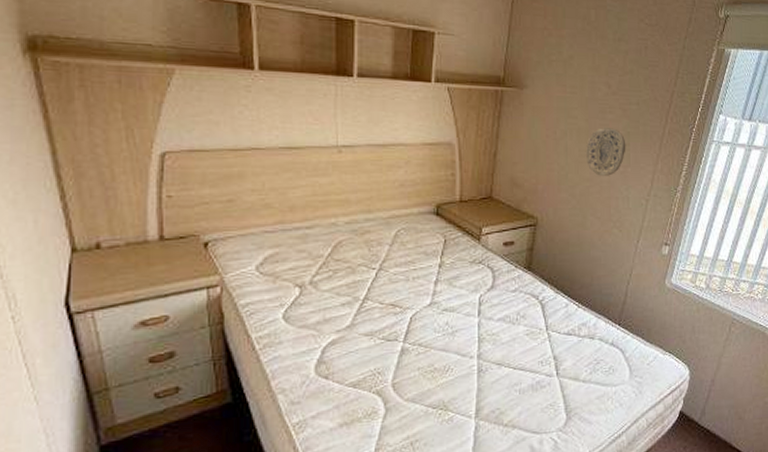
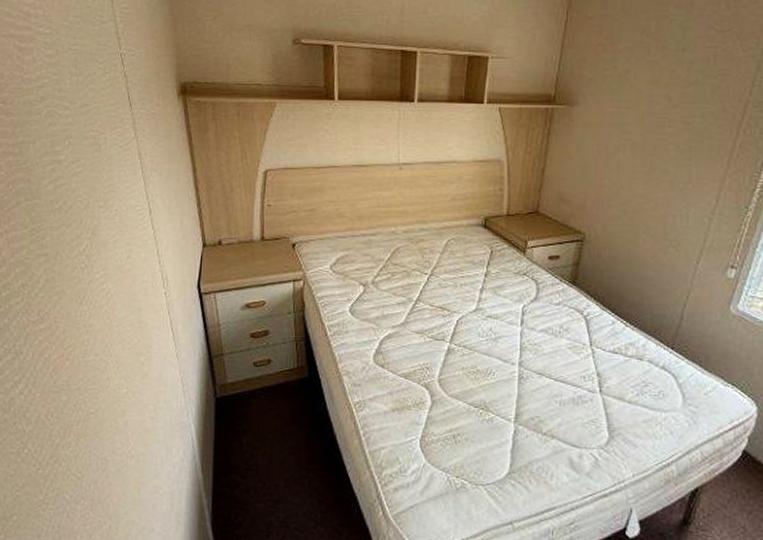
decorative plate: present [585,128,626,176] -> none [639,142,687,193]

